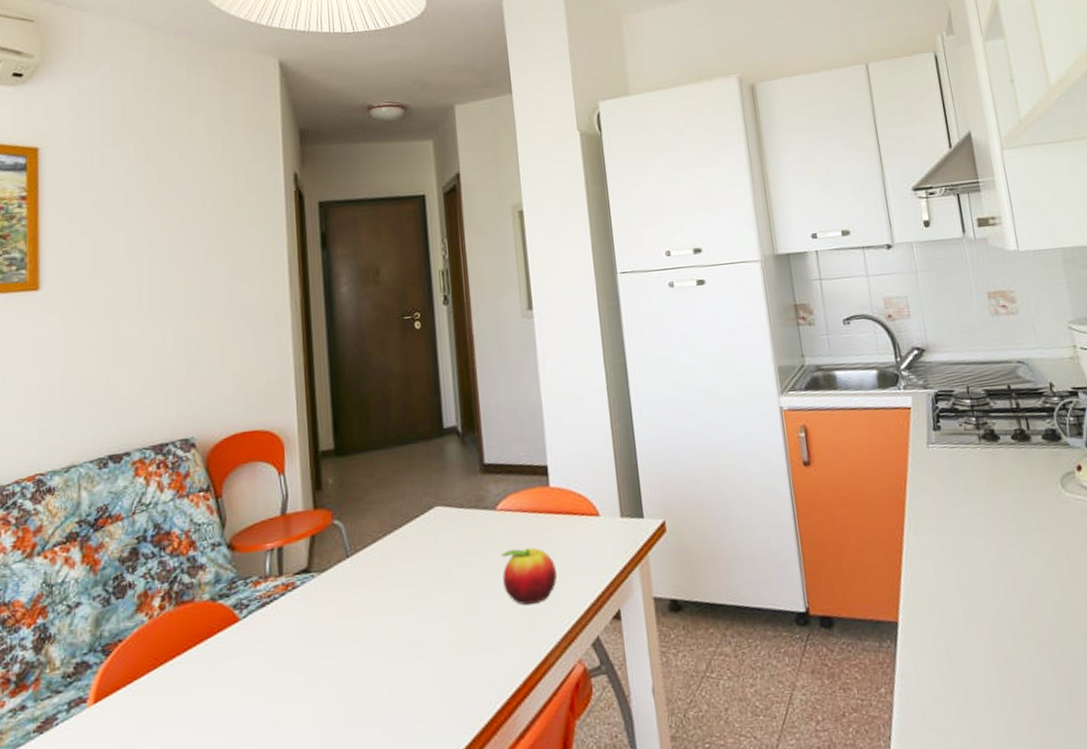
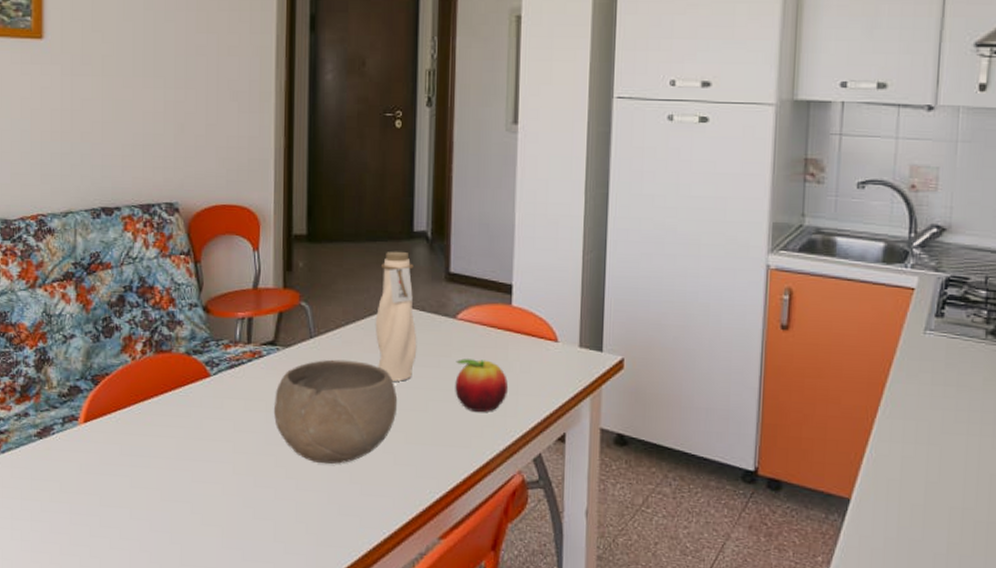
bowl: none [312,573,446,696] -> present [273,359,398,464]
water bottle: none [413,450,460,588] -> present [375,251,417,382]

